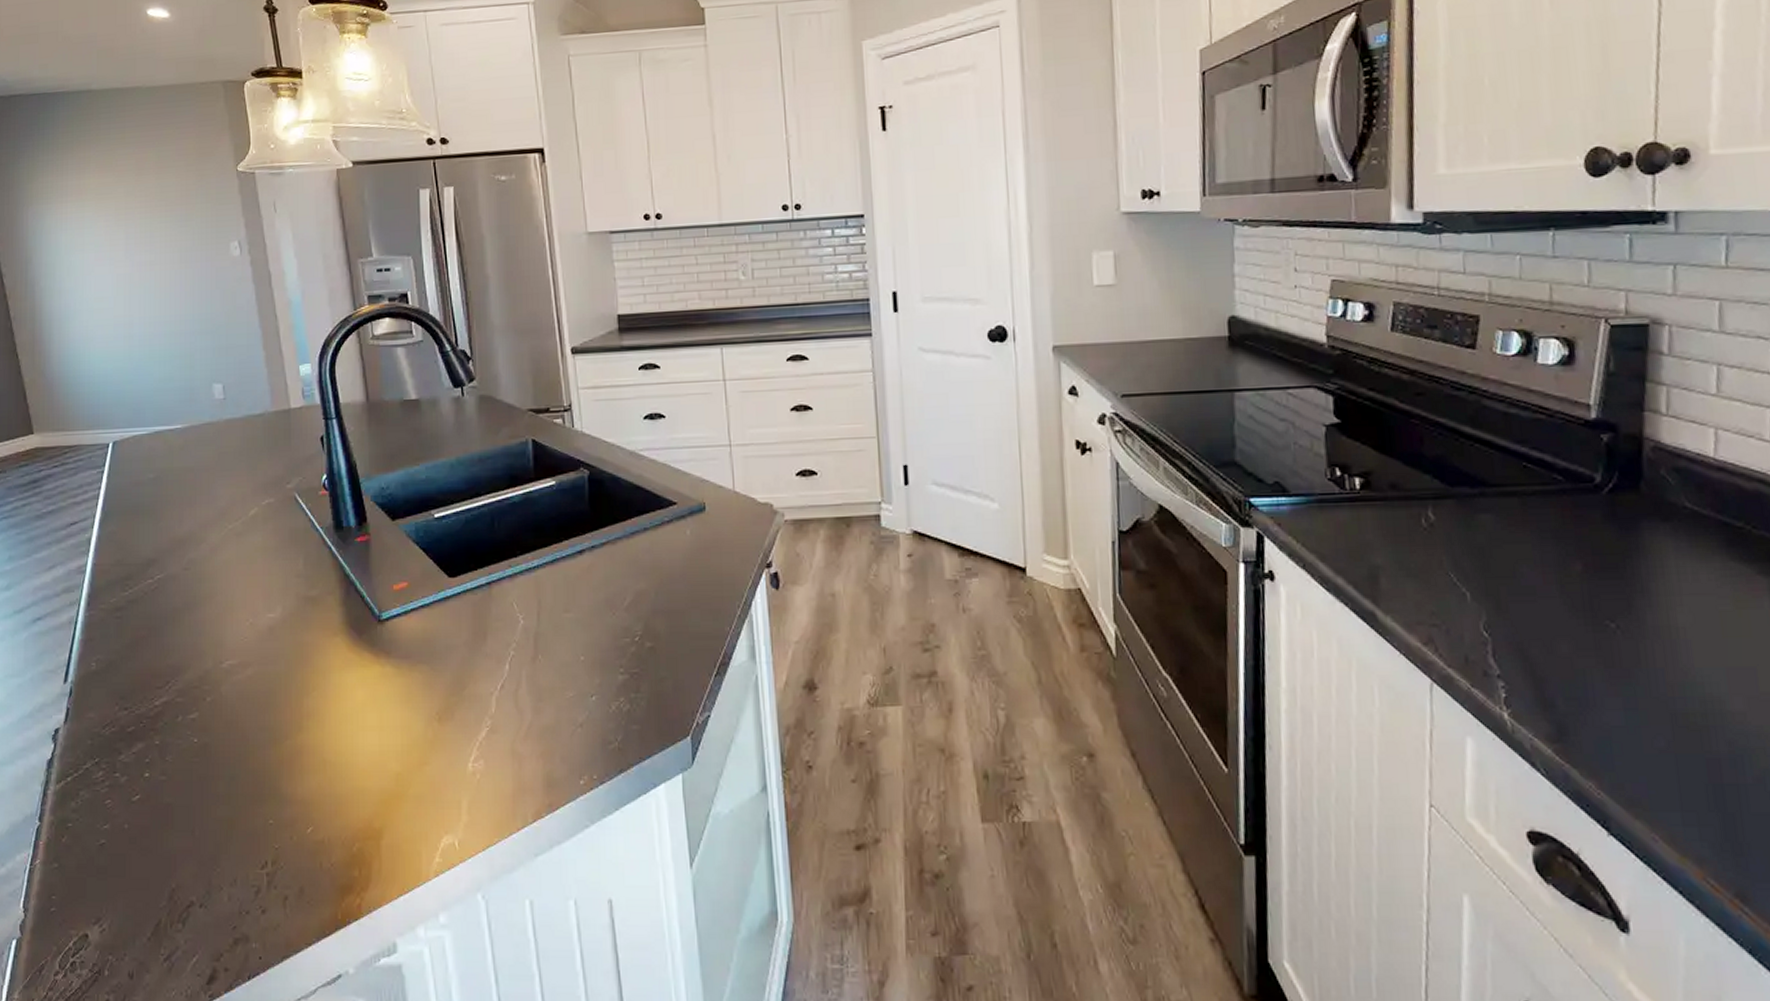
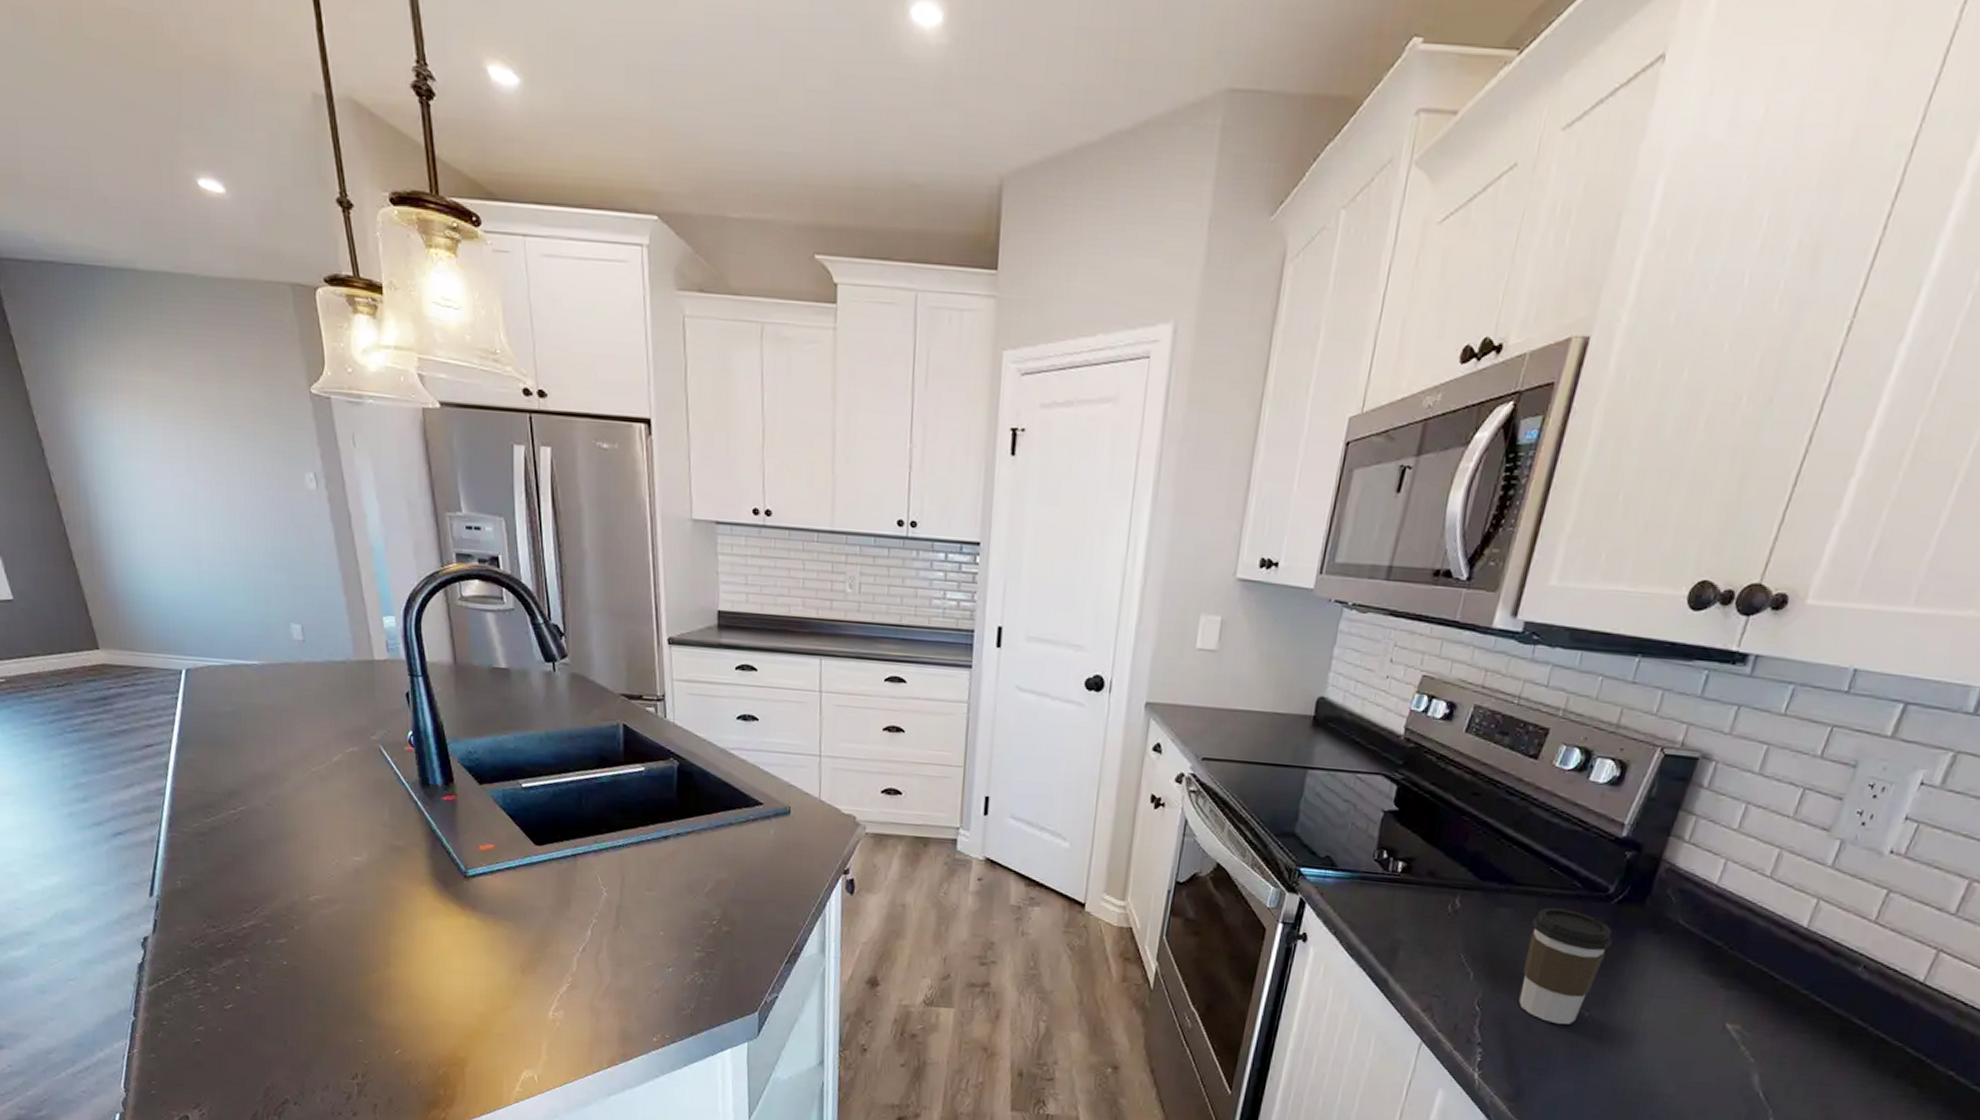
coffee cup: none [1520,507,1616,642] -> present [1518,907,1612,1025]

